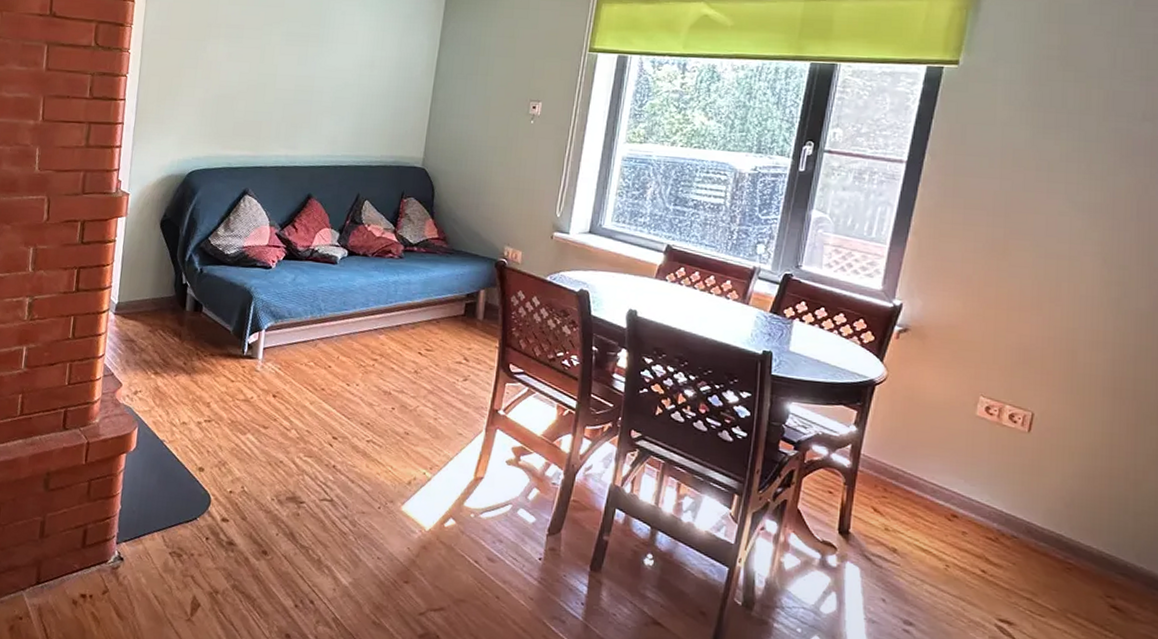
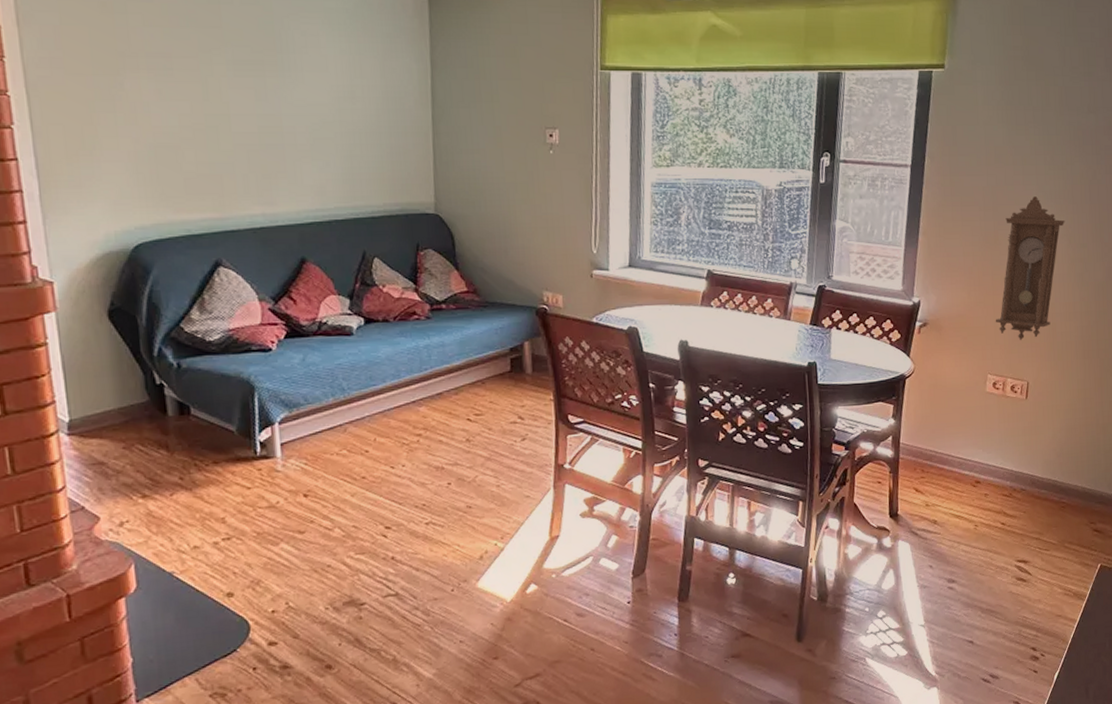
pendulum clock: none [995,207,1101,365] -> present [995,196,1065,341]

